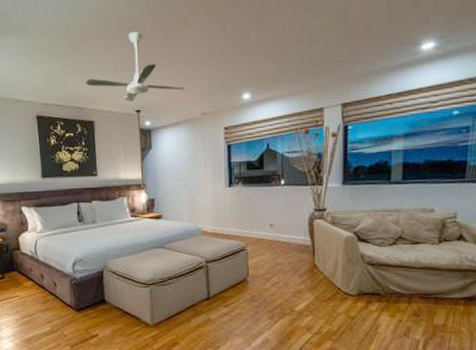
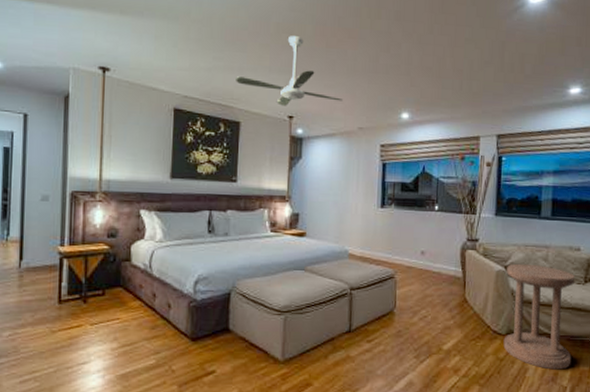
side table: none [354,228,428,326] -> present [503,263,574,370]

